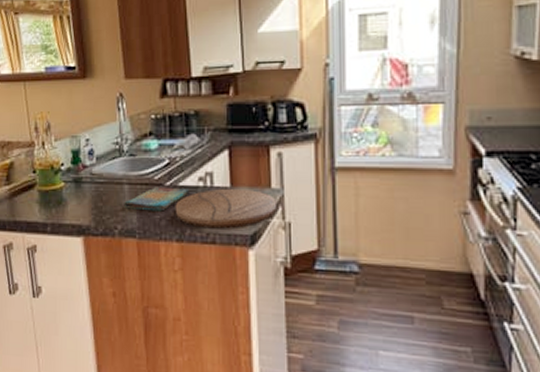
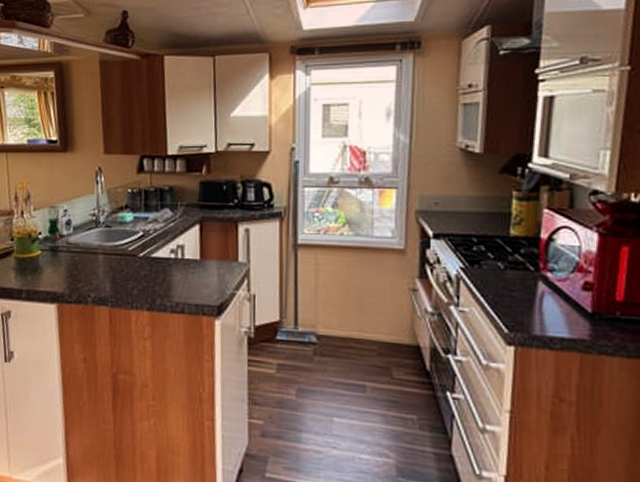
dish towel: present [124,187,190,212] -> none [98,257,162,281]
cutting board: present [175,188,276,229] -> none [146,260,242,300]

